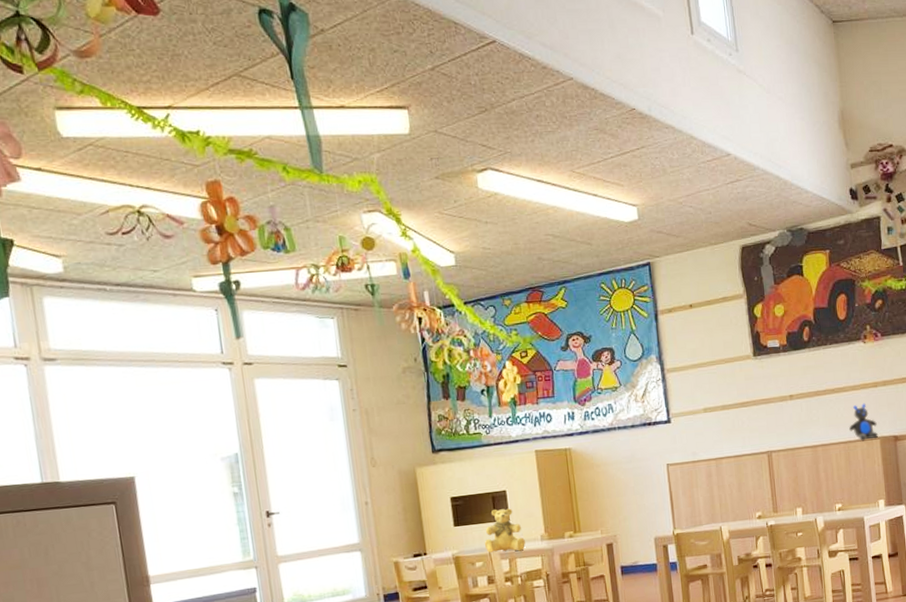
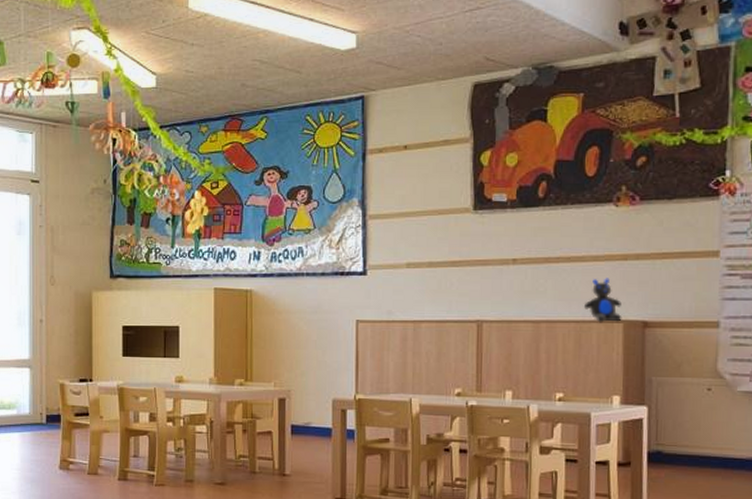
teddy bear: present [484,508,526,553] -> none [150,344,192,392]

